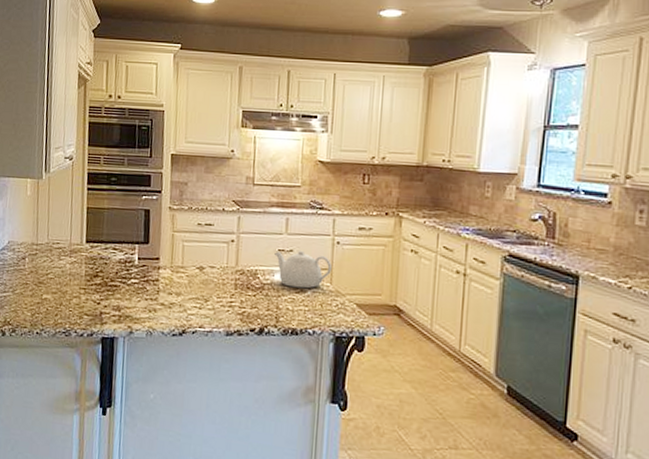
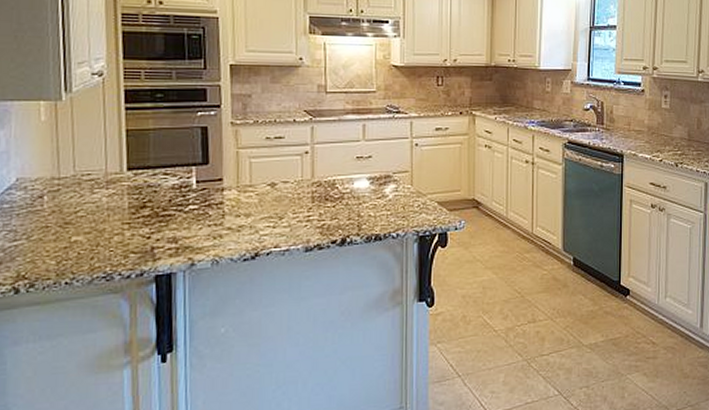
teapot: present [274,250,332,289] -> none [353,155,411,194]

